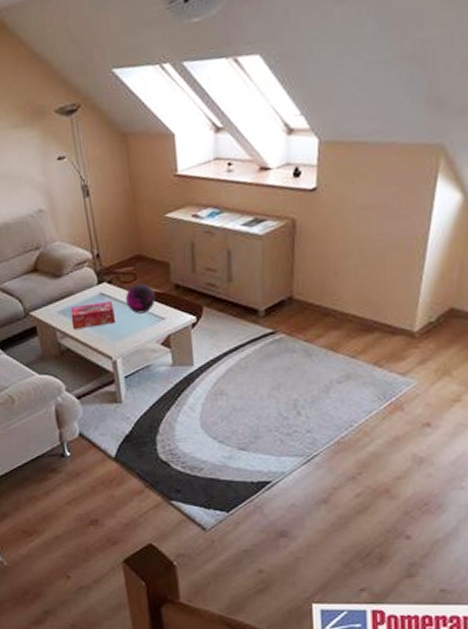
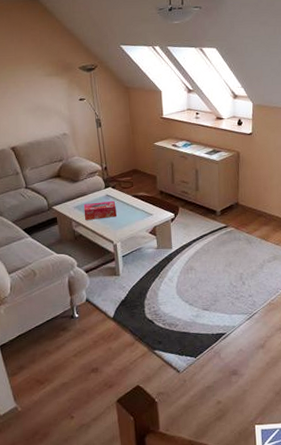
decorative orb: present [125,283,155,314] -> none [124,189,146,211]

